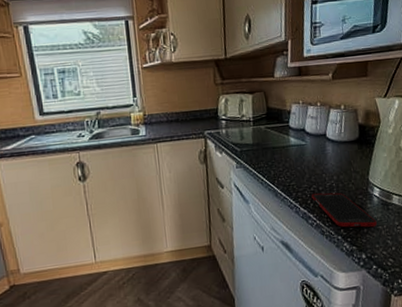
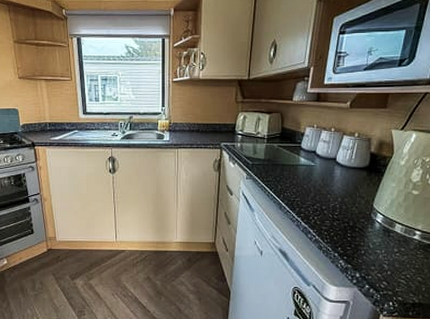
cell phone: present [311,192,377,228] -> none [314,211,375,250]

